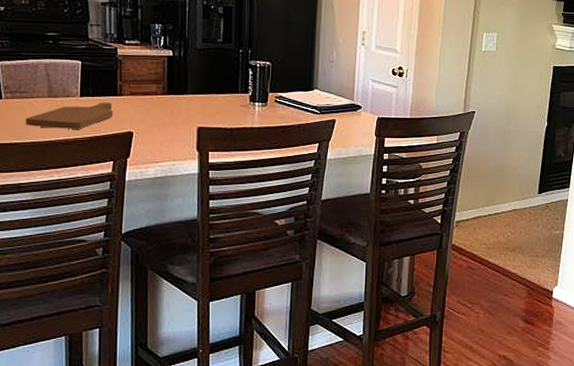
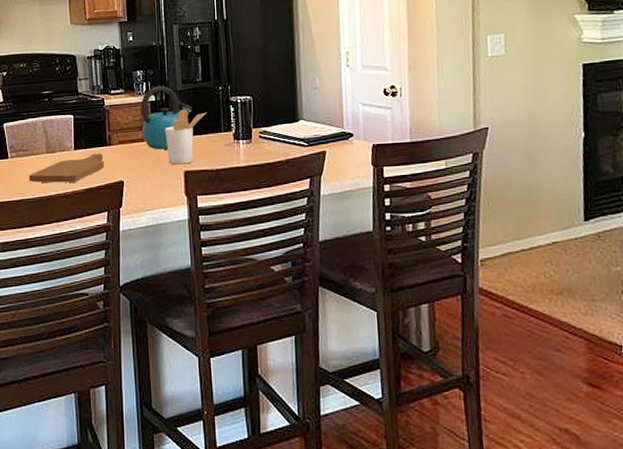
kettle: none [156,42,211,105] -> present [140,86,192,150]
utensil holder: none [180,67,225,121] -> present [165,108,207,165]

